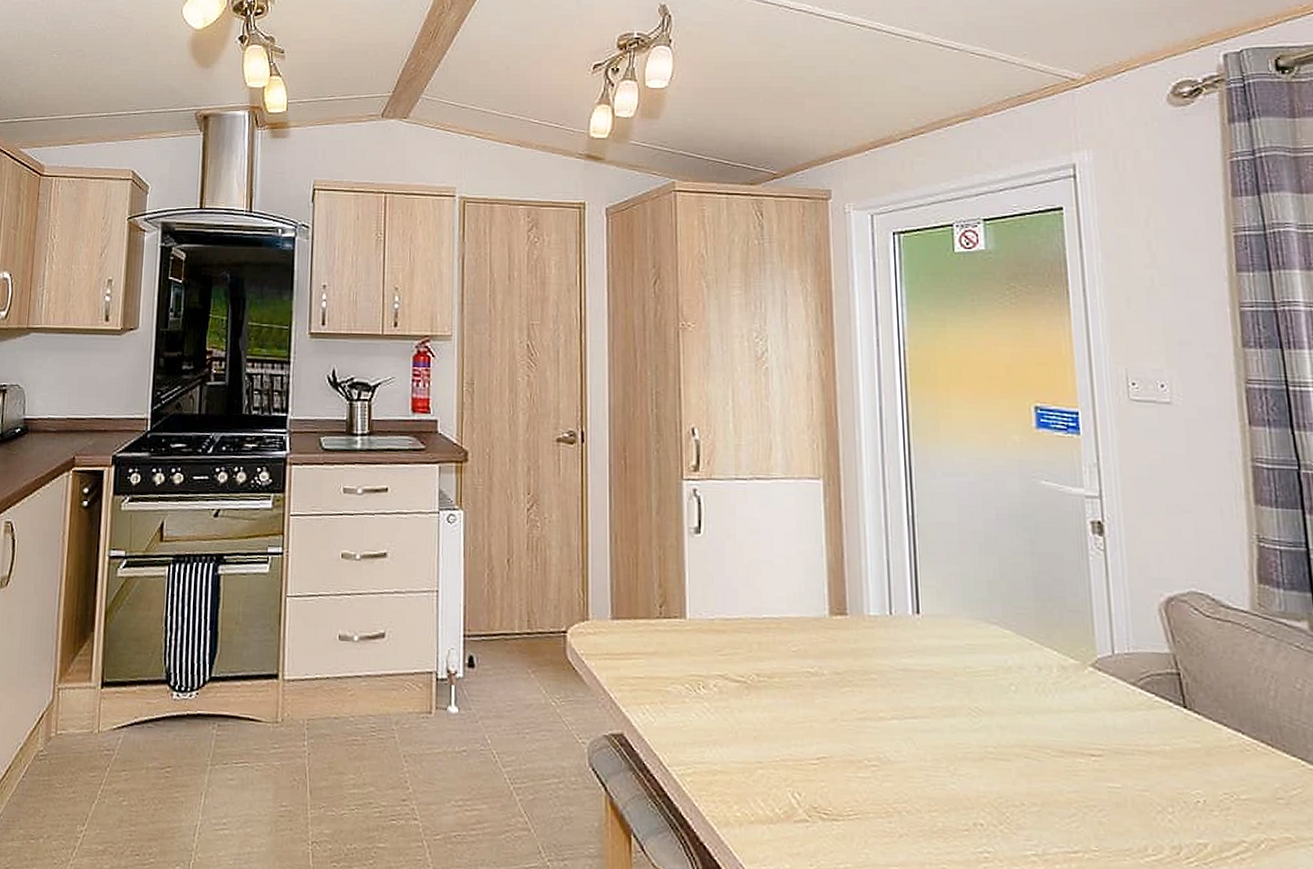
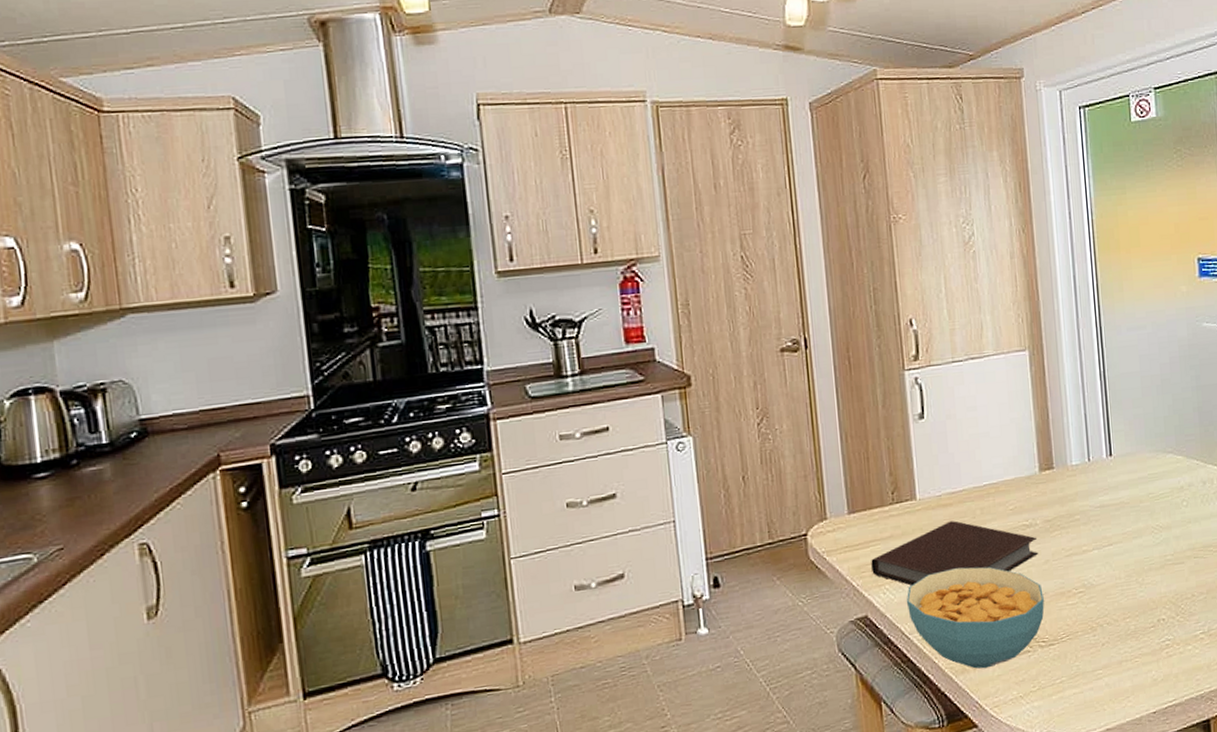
notebook: none [632,650,824,722] -> present [871,521,1039,586]
cereal bowl: none [667,703,828,828] -> present [906,566,1044,669]

